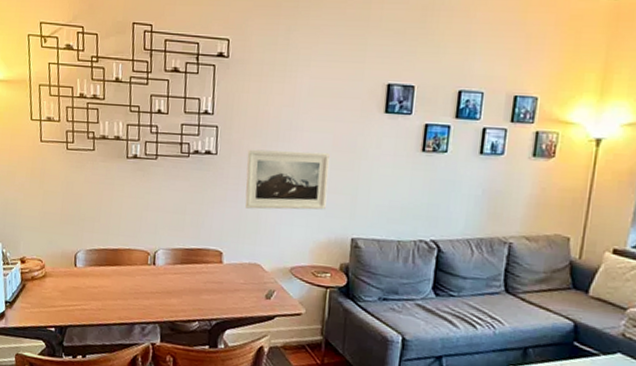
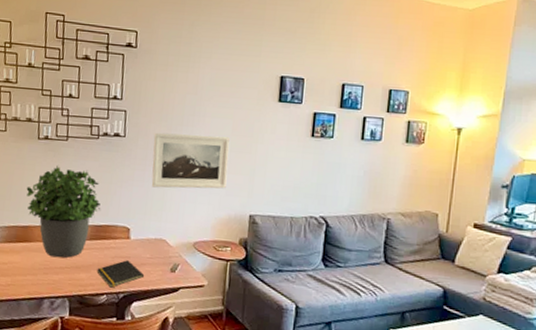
potted plant: none [115,186,192,283] -> present [26,166,101,258]
notepad: none [188,285,238,314] -> present [96,260,145,288]

